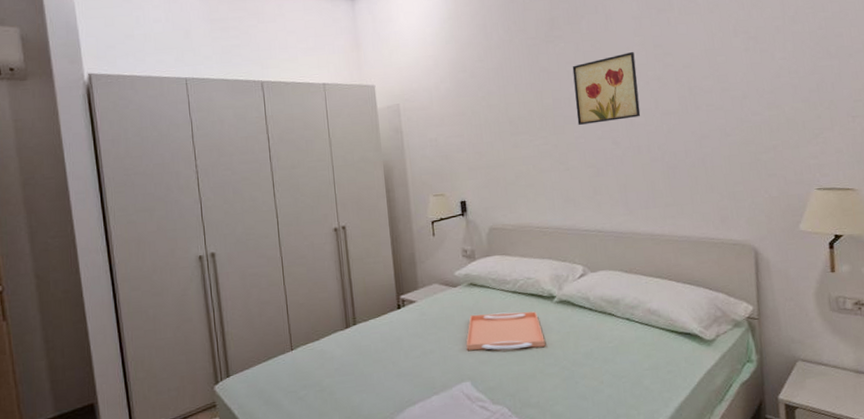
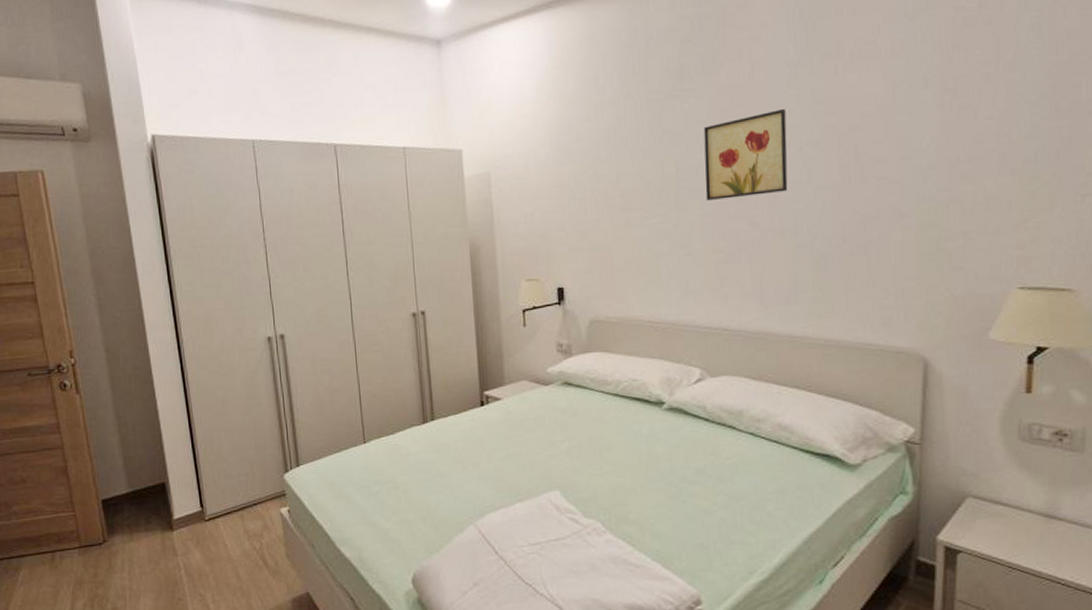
serving tray: present [466,311,545,351] -> none [557,417,650,459]

